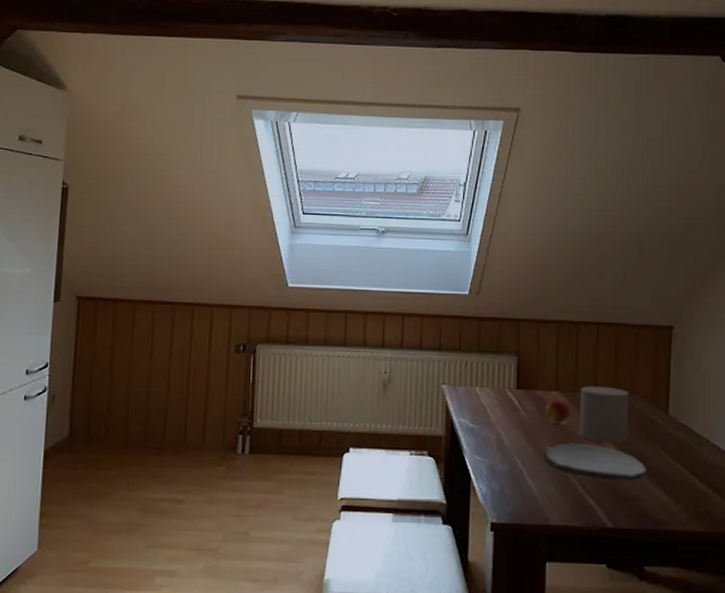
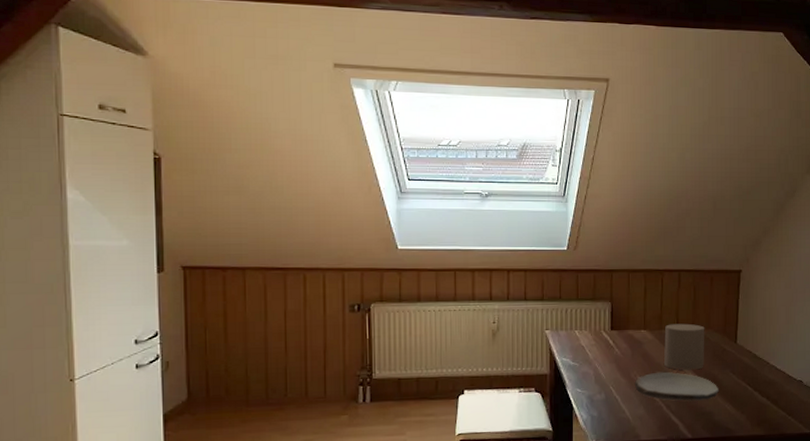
fruit: present [546,399,570,424] -> none [636,336,656,357]

